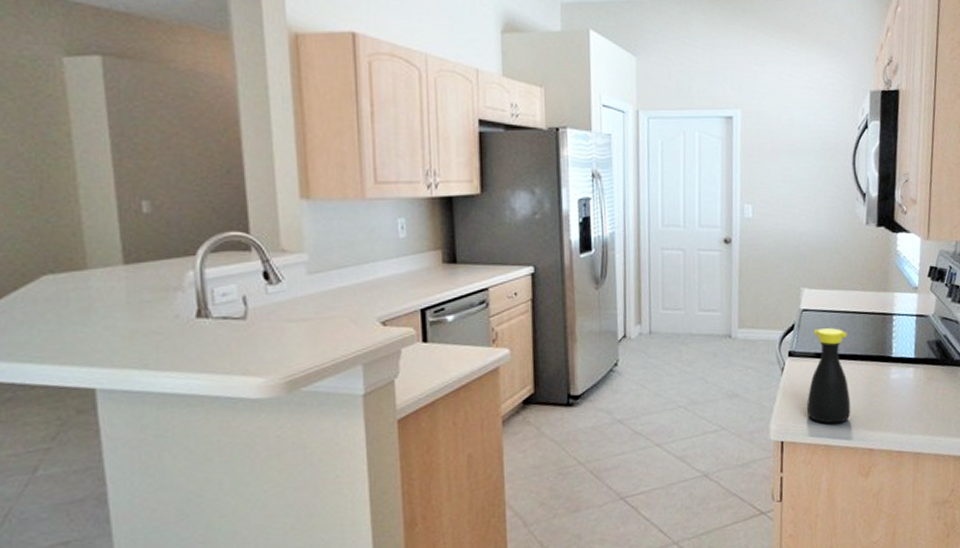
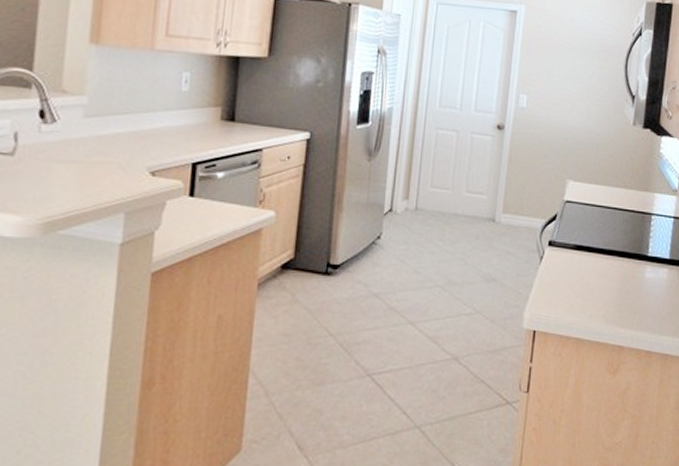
bottle: present [807,328,851,424] -> none [562,221,607,317]

